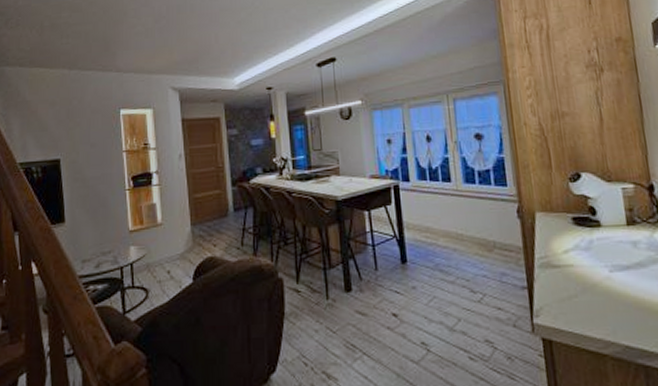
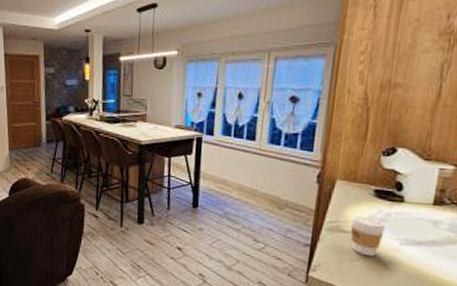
coffee cup: none [558,246,593,290] -> present [350,215,386,257]

